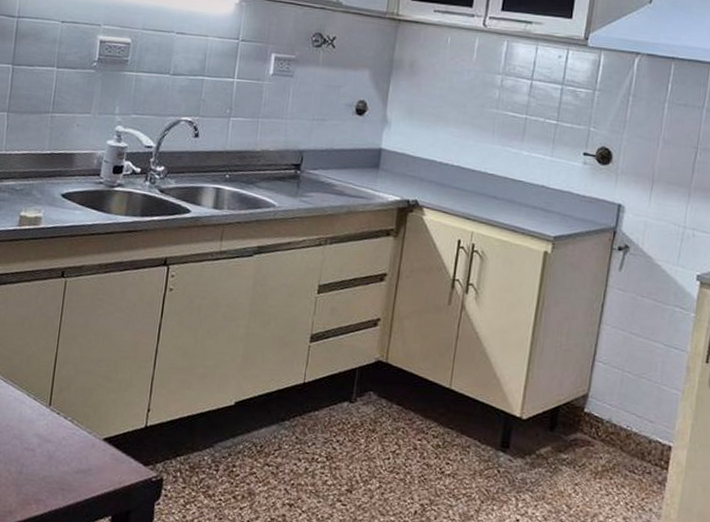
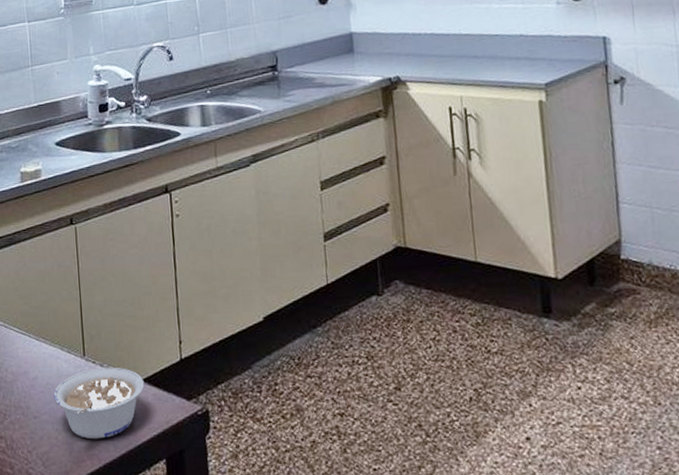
legume: none [11,419,105,487] -> present [53,367,145,439]

